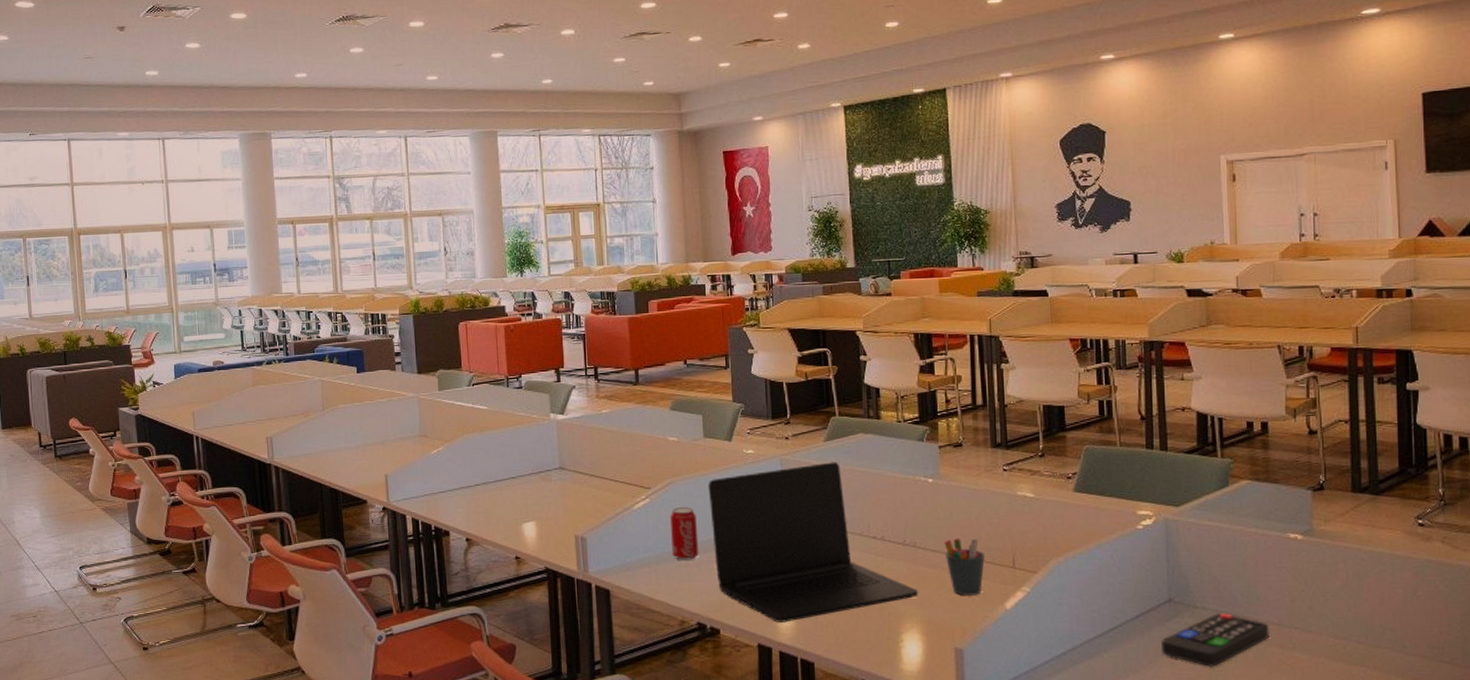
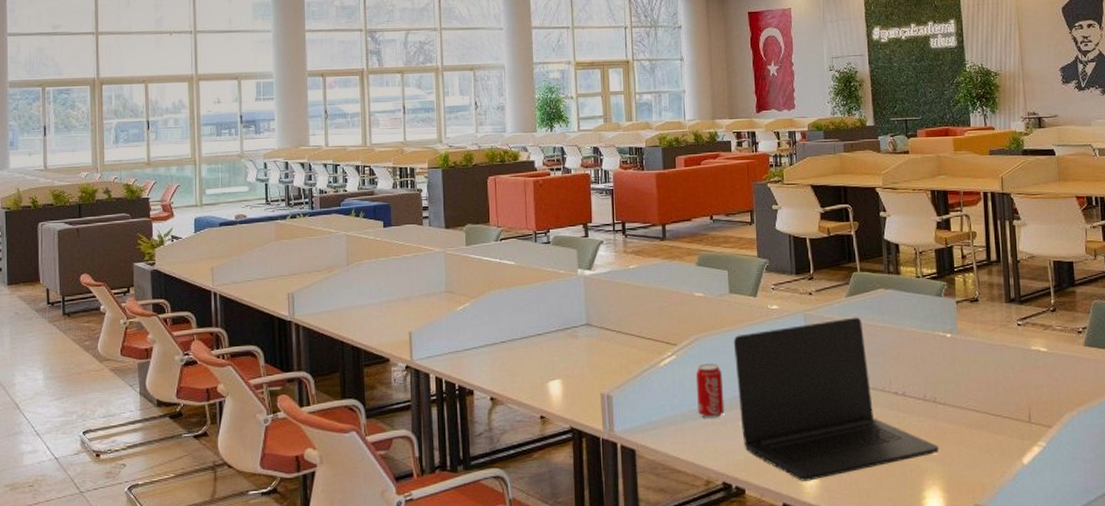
pen holder: present [944,538,985,595] -> none [963,393,1002,451]

